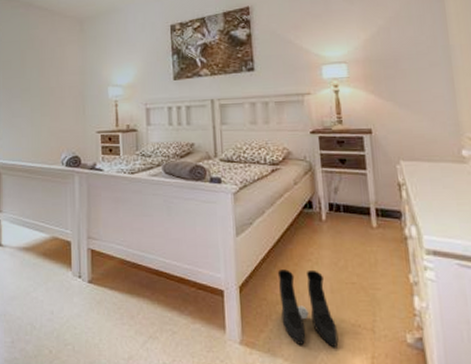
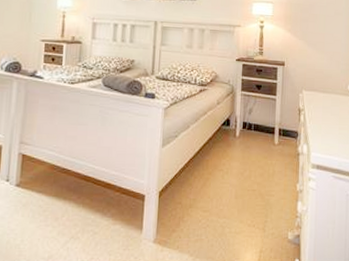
boots: present [277,269,339,348] -> none [192,177,236,245]

